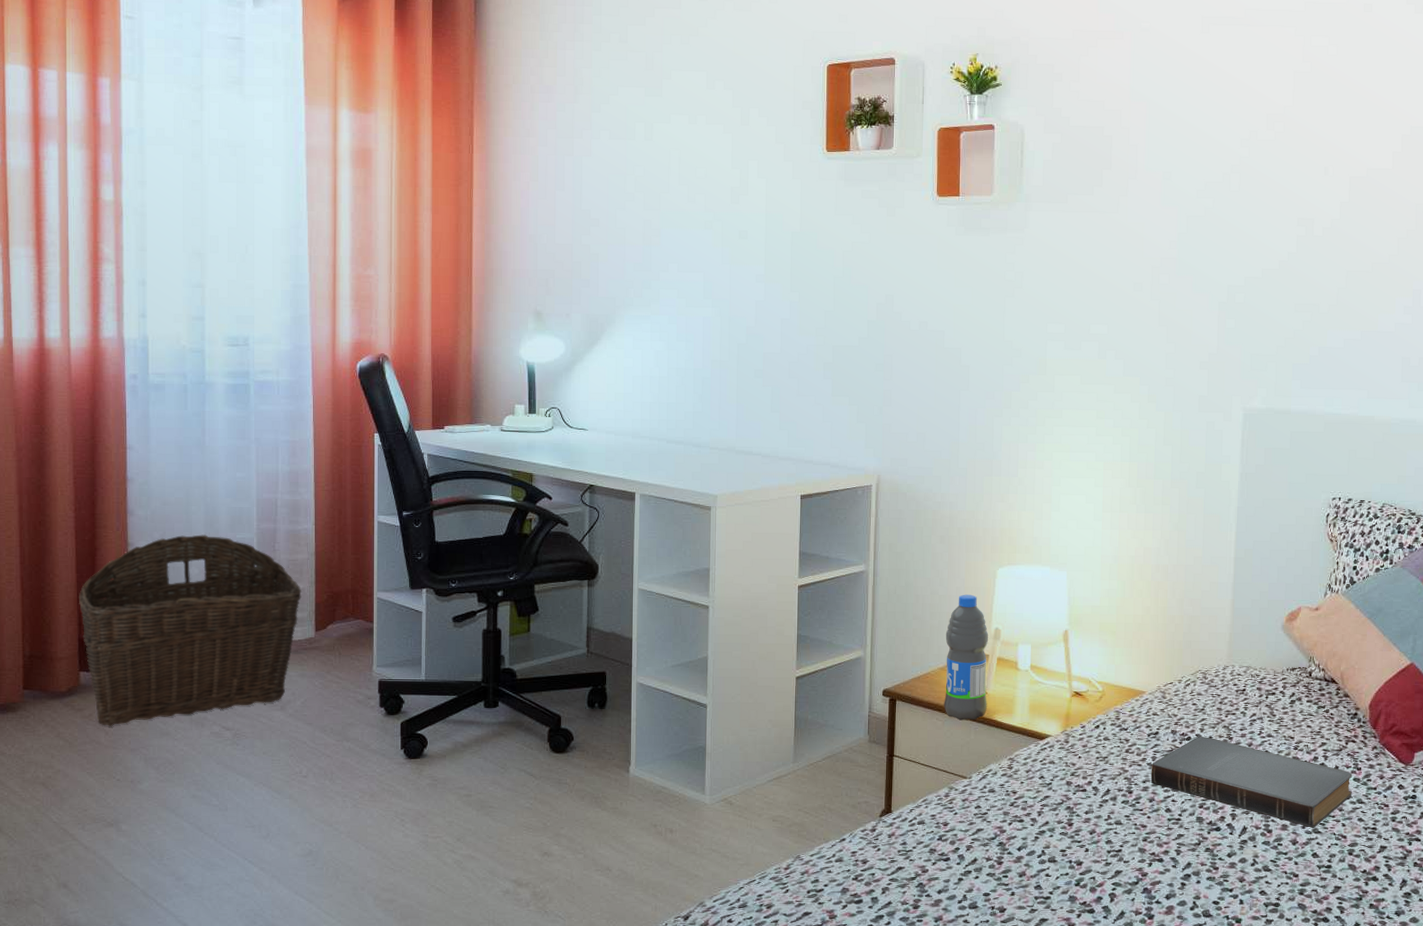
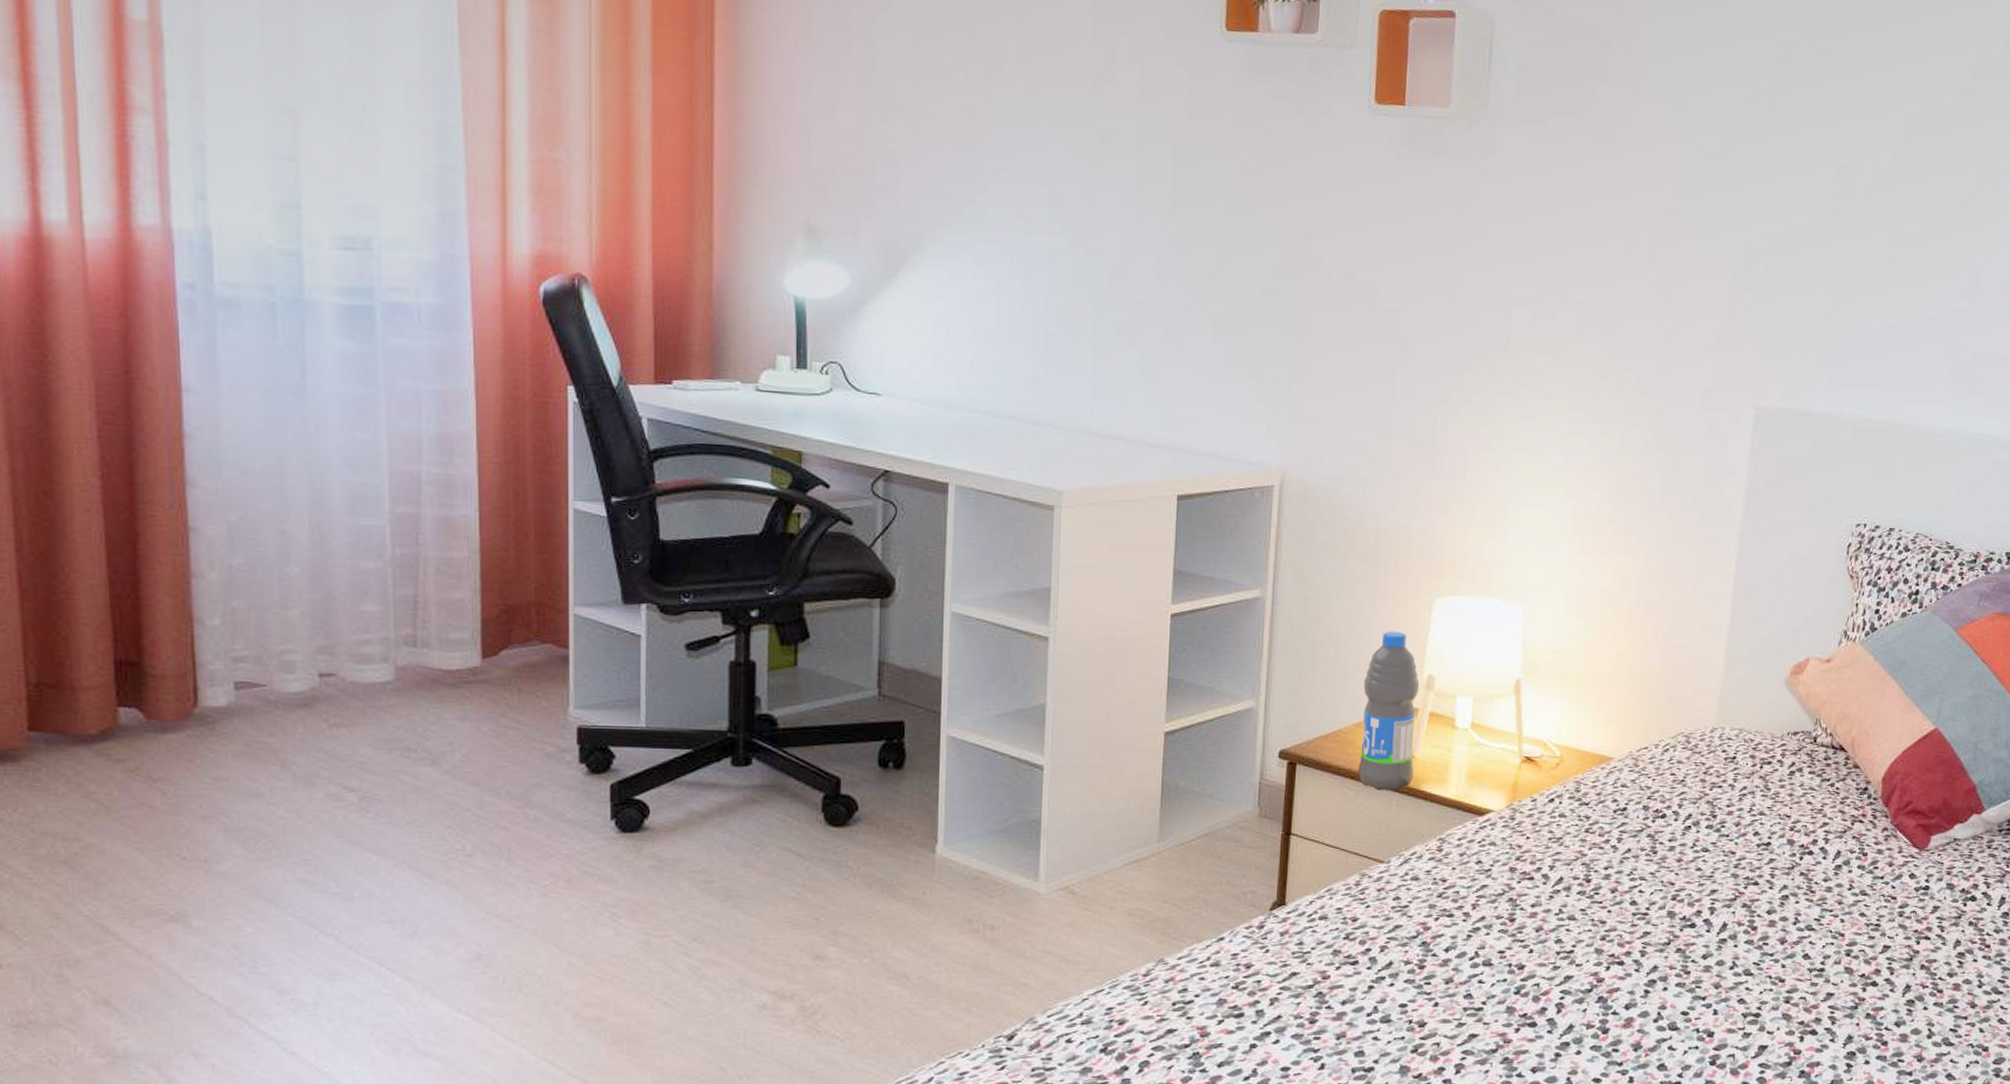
wicker basket: present [79,534,301,726] -> none [113,518,460,784]
book: present [1150,737,1353,828] -> none [1614,814,1857,924]

